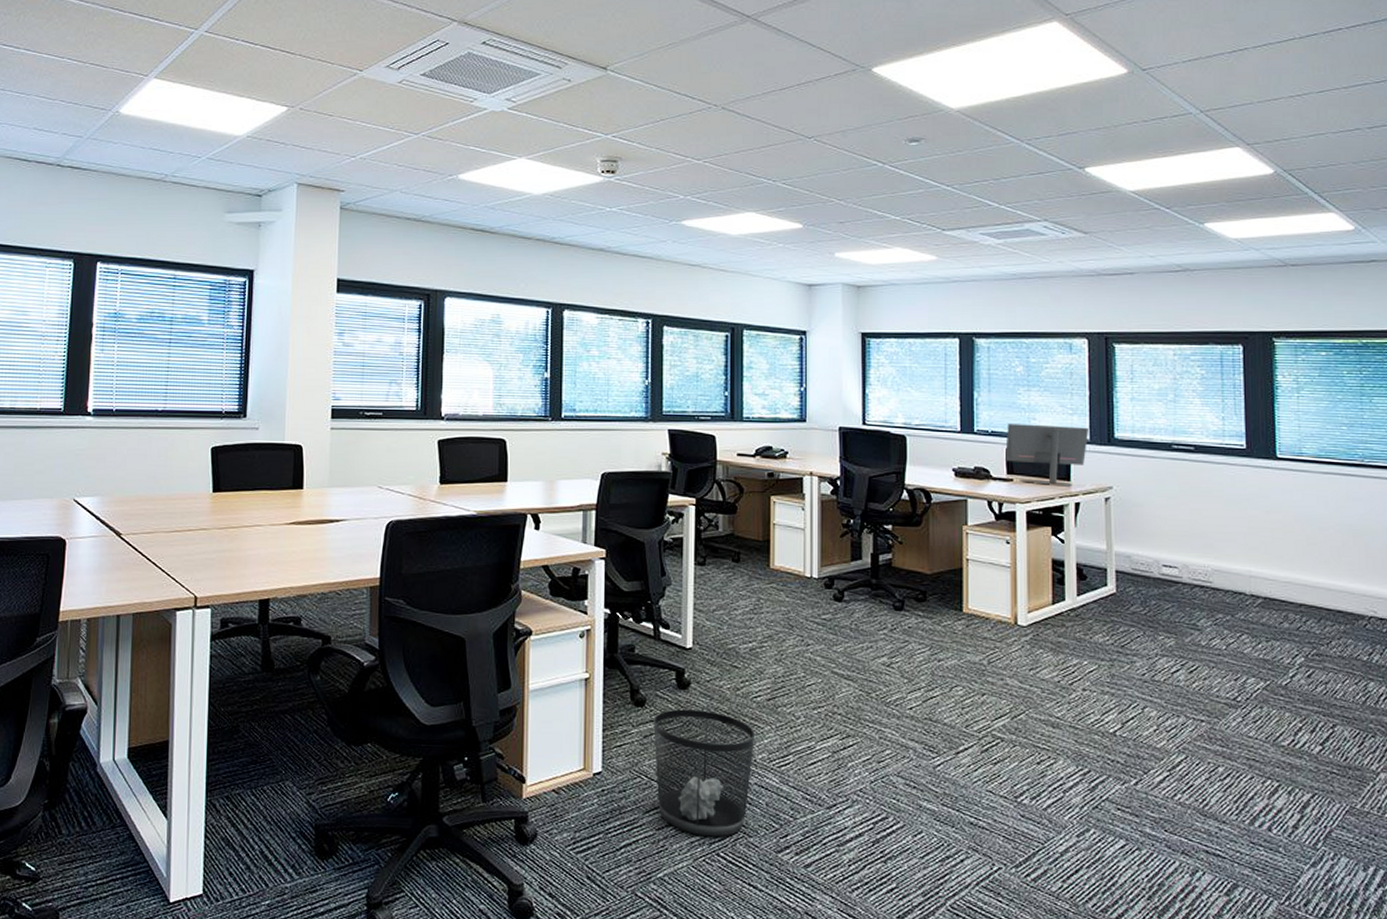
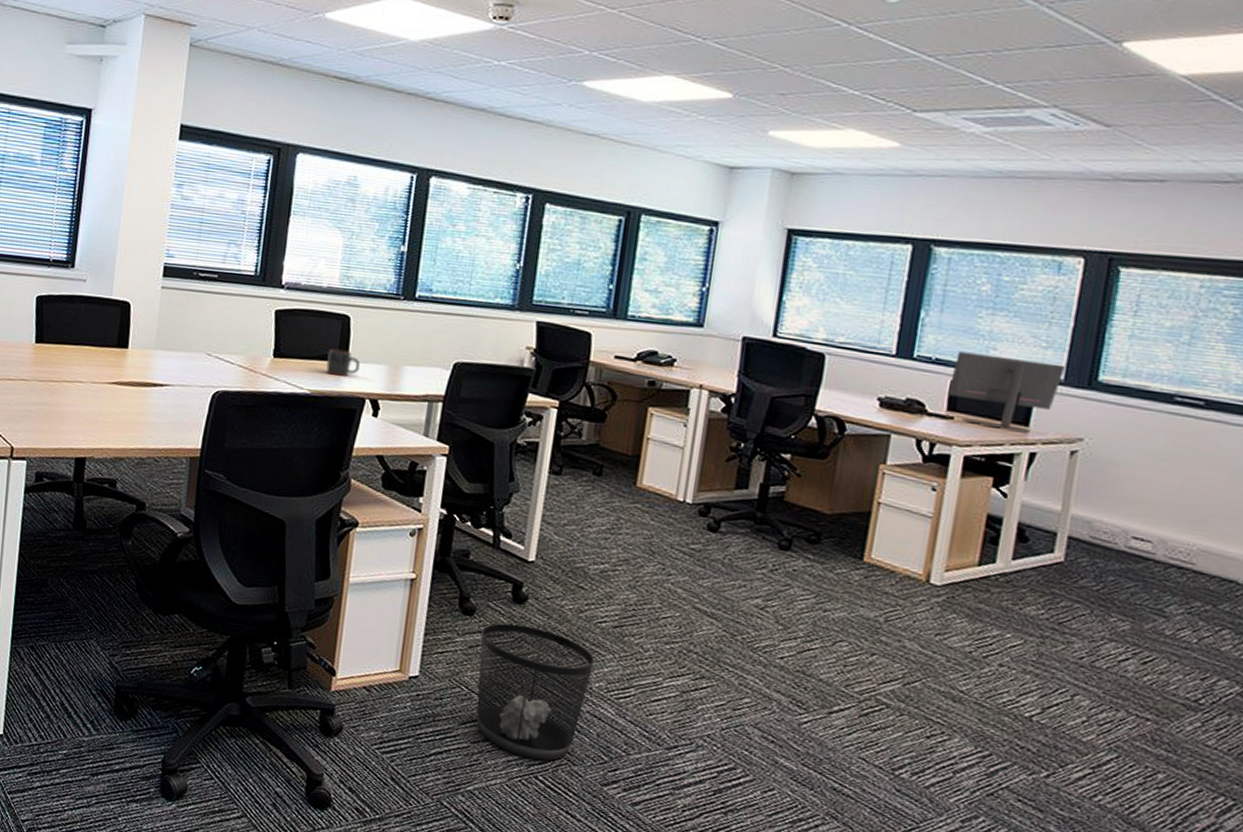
mug: none [489,471,519,495] -> present [326,348,360,377]

